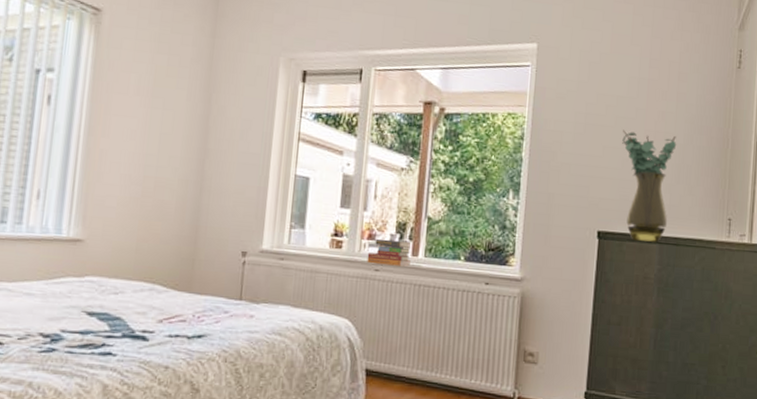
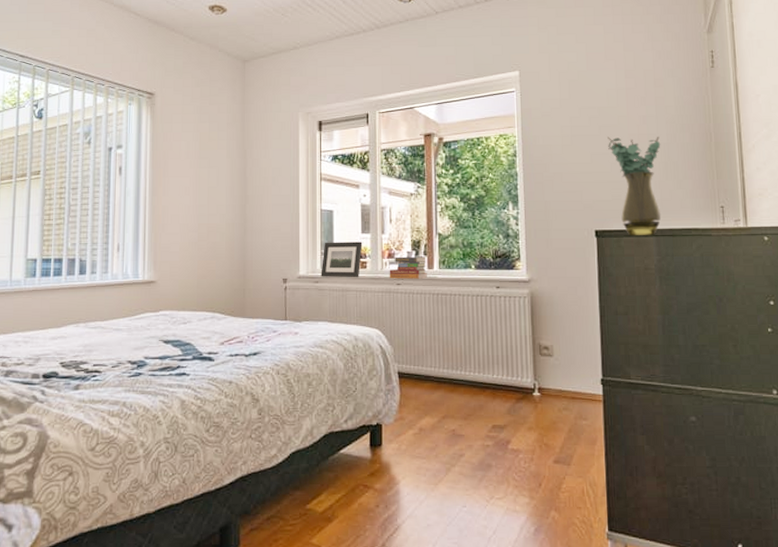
picture frame: none [287,213,340,259] -> present [321,241,363,278]

